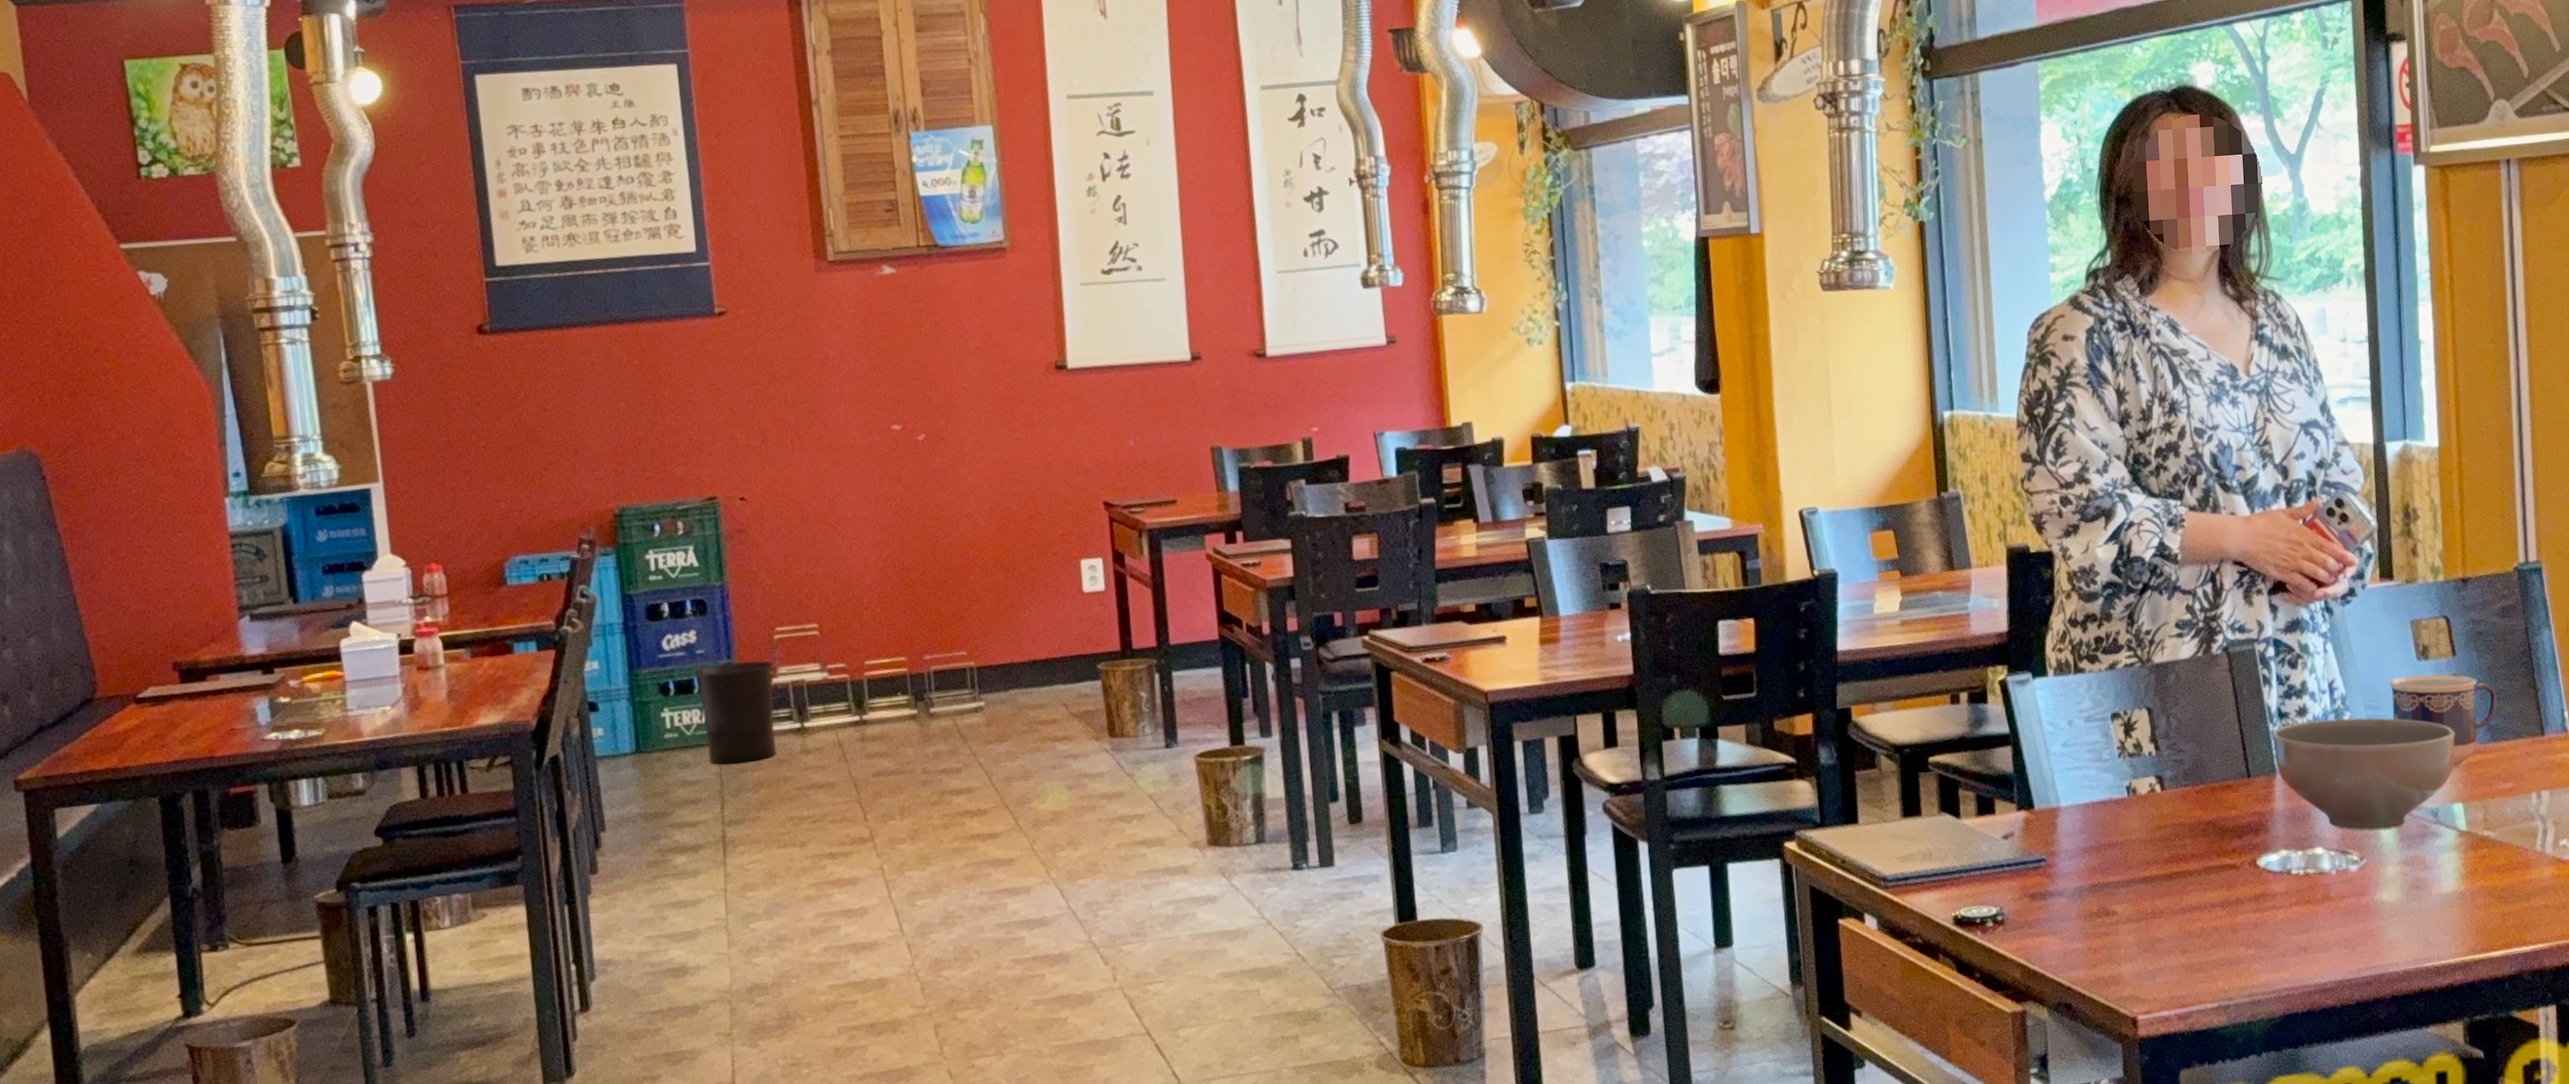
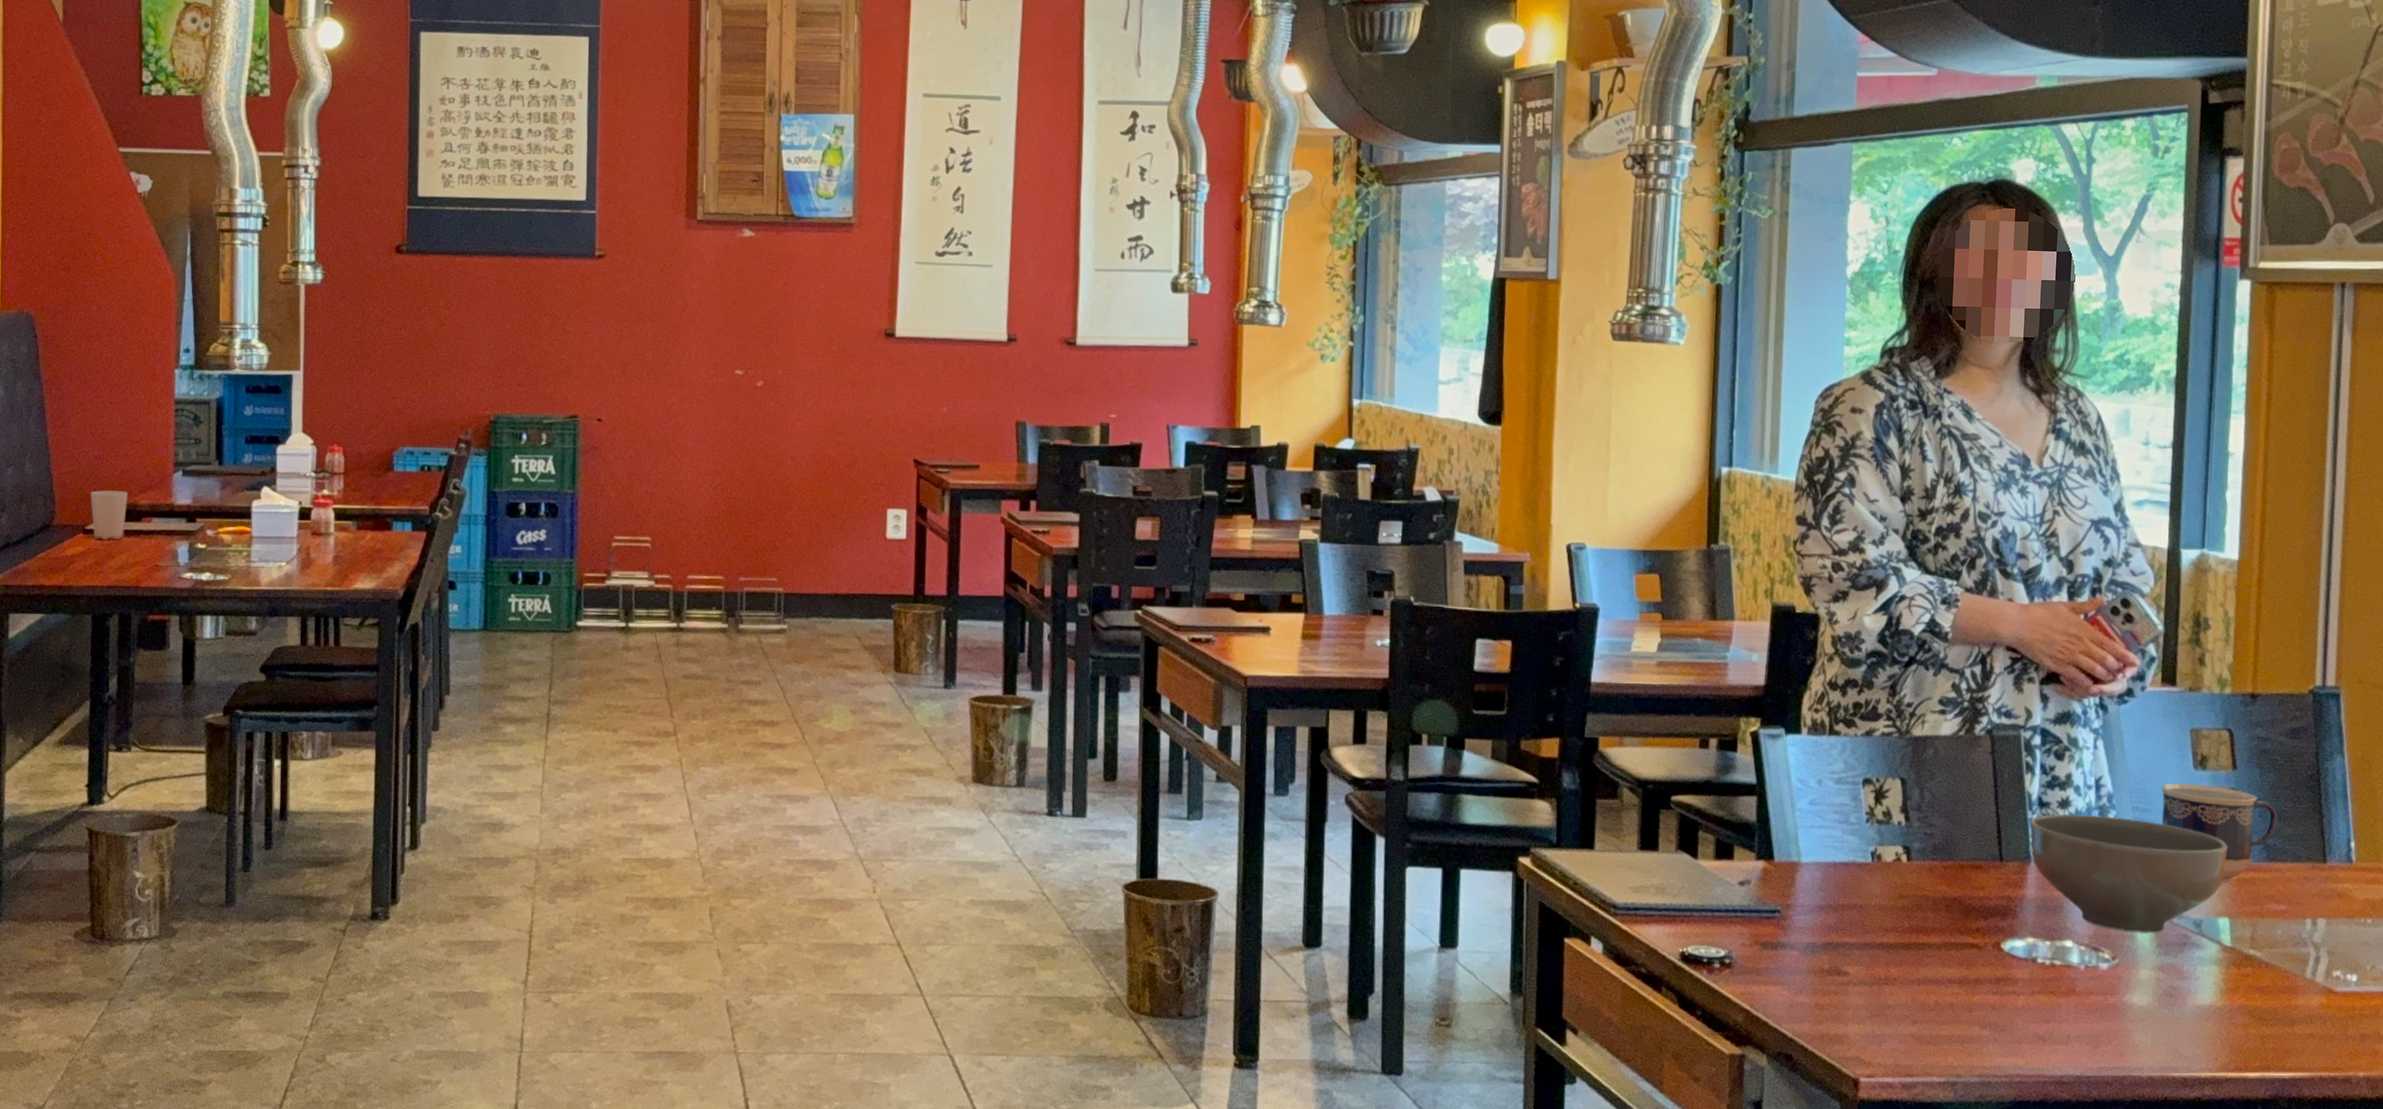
cup: none [138,647,187,709] -> present [90,490,128,540]
waste bin: present [694,661,776,765] -> none [541,562,608,652]

